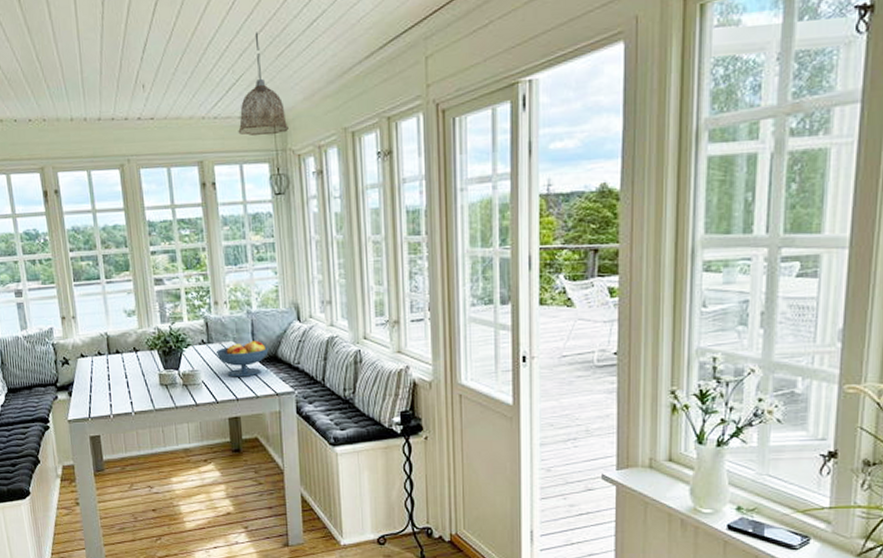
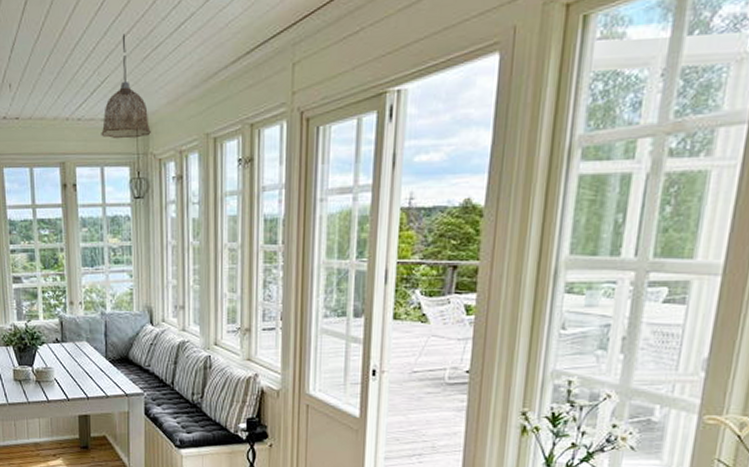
fruit bowl: present [216,340,269,377] -> none [70,341,120,377]

